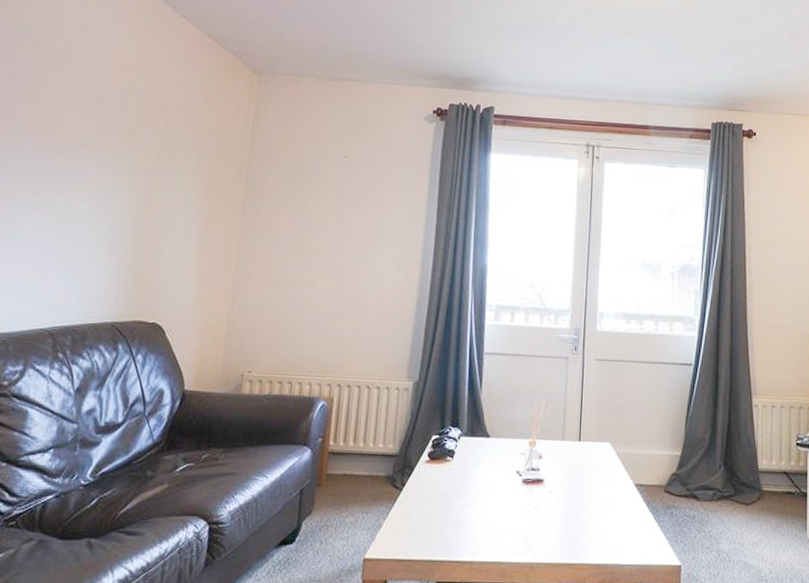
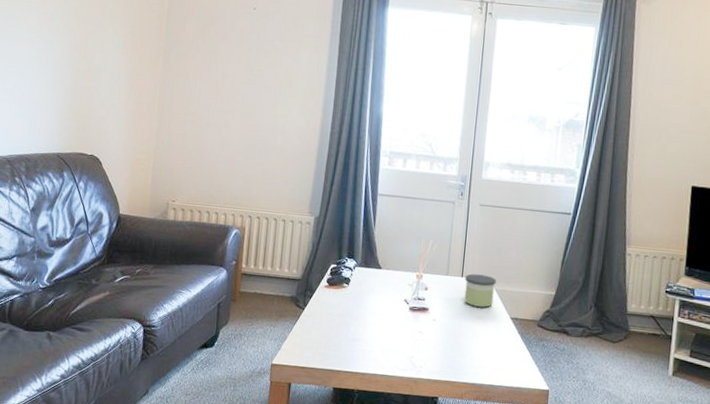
candle: none [583,437,617,474] -> present [464,273,496,308]

